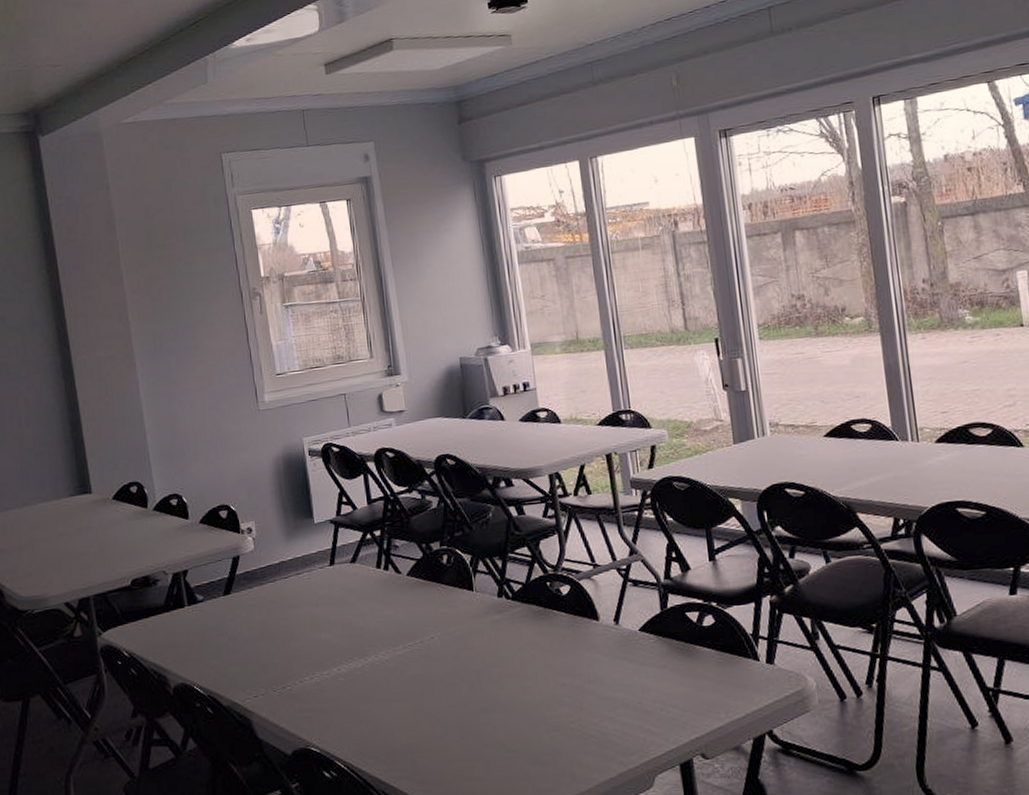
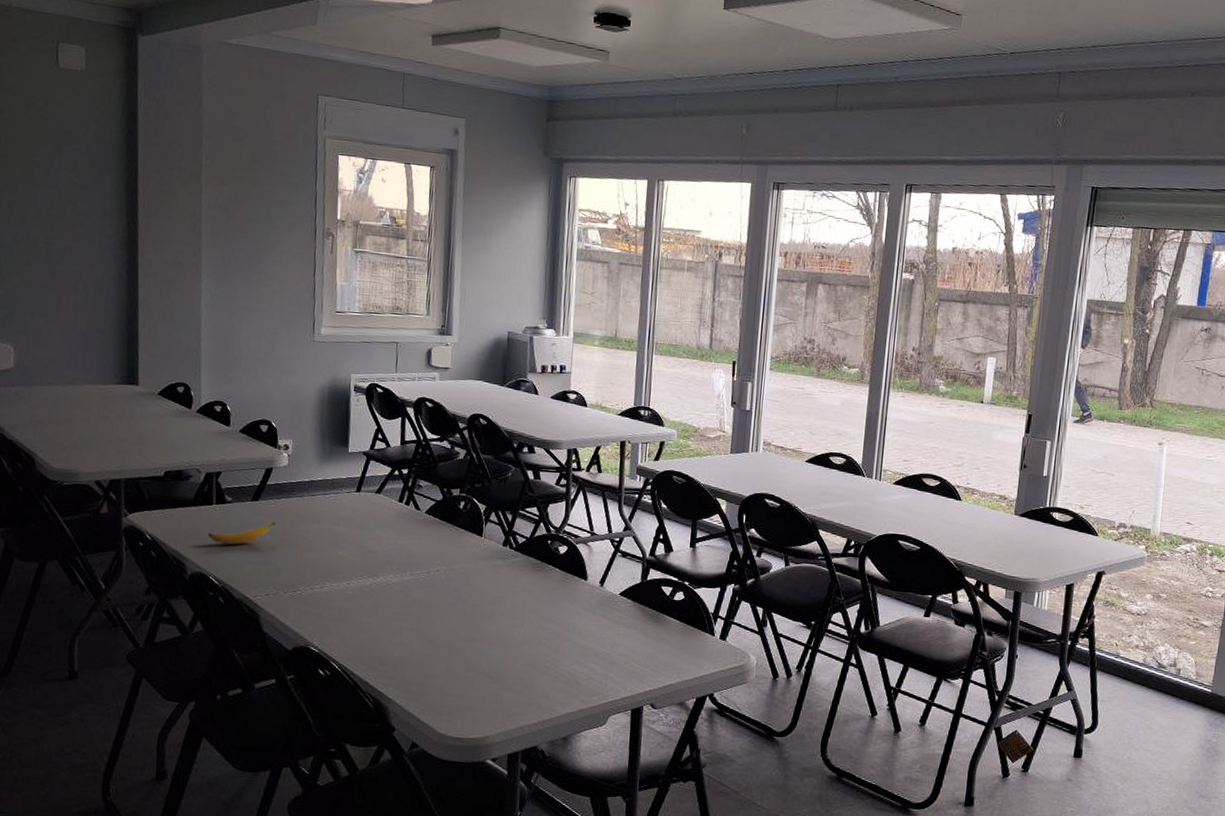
banana: none [184,615,252,648] -> present [207,522,275,545]

